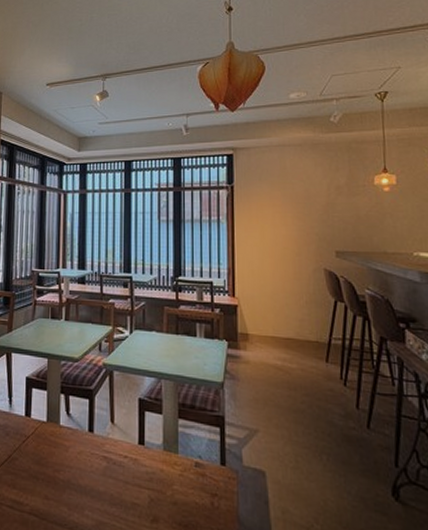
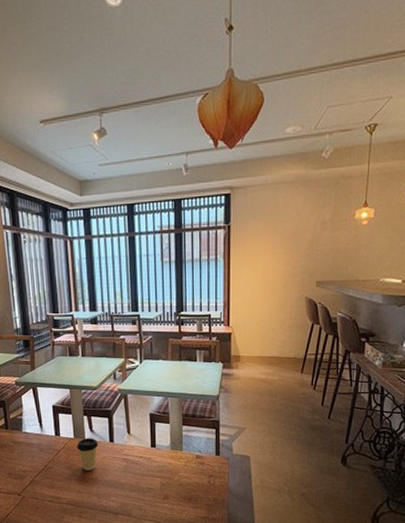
coffee cup: none [49,423,75,469] -> present [77,438,99,471]

